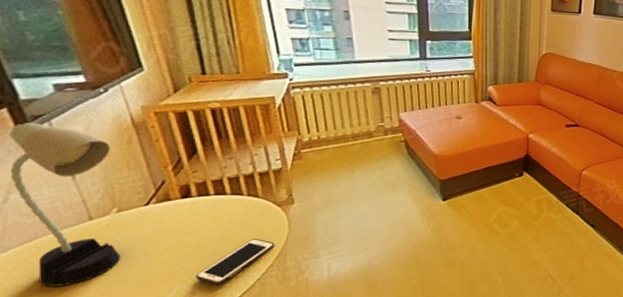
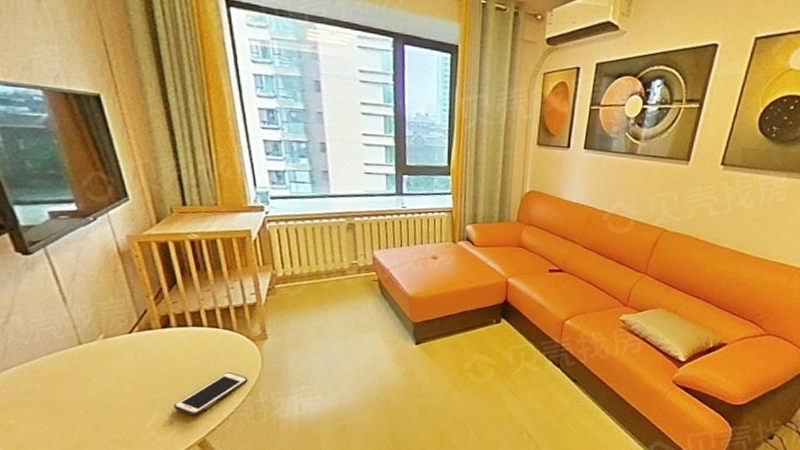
desk lamp: present [9,123,121,287] -> none [10,248,107,407]

